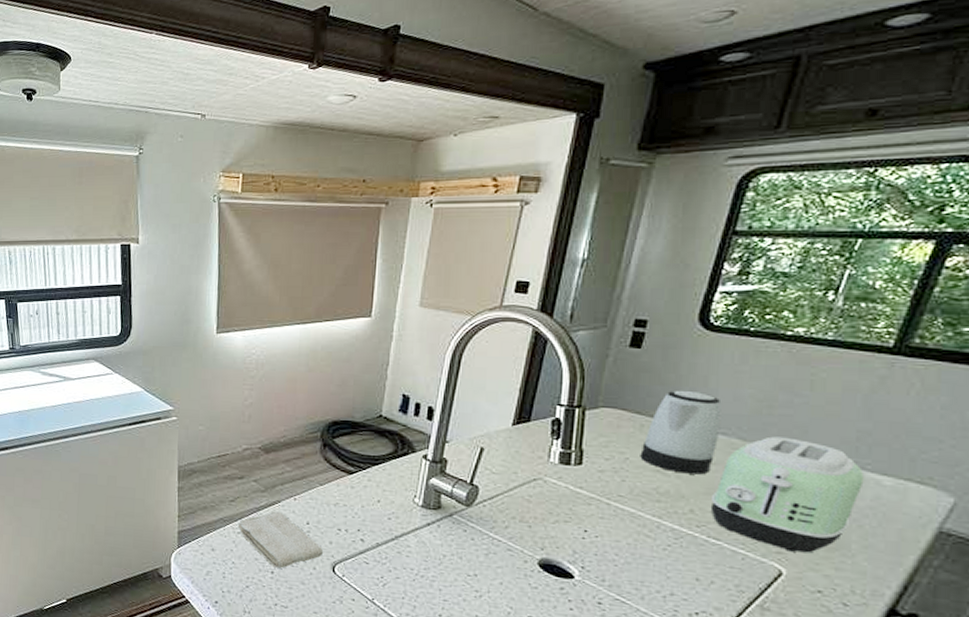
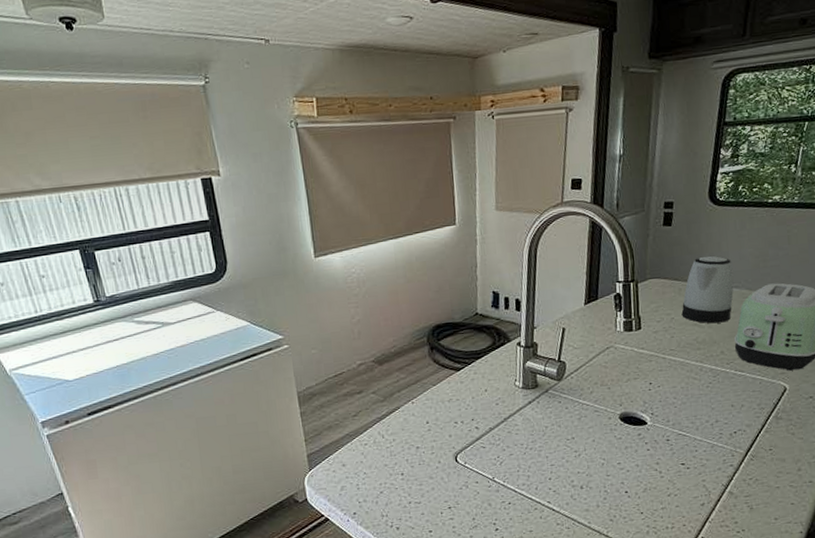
washcloth: present [237,511,324,569] -> none [363,416,446,469]

